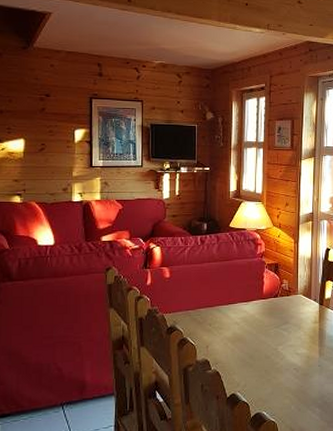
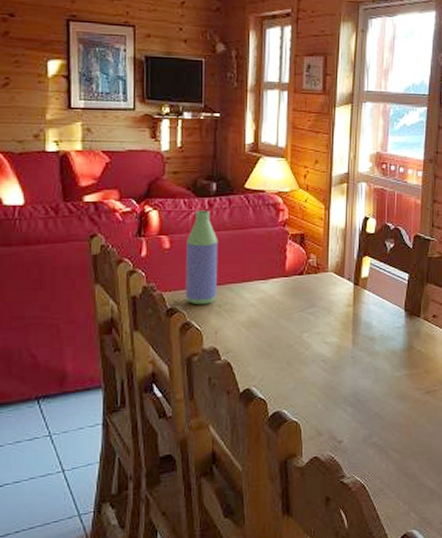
bottle: none [183,246,209,324] -> present [186,210,218,305]

